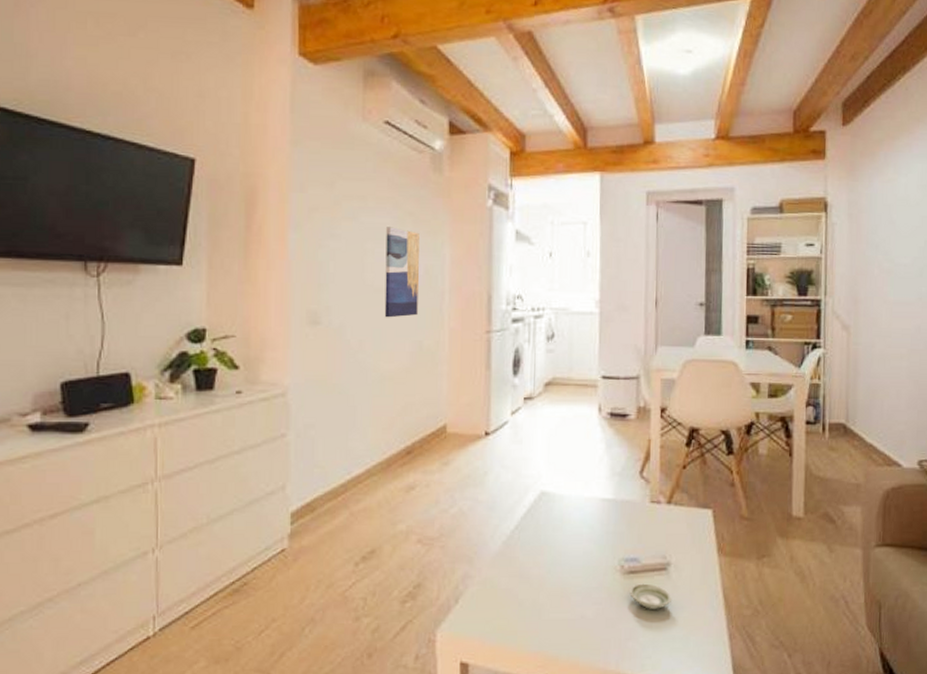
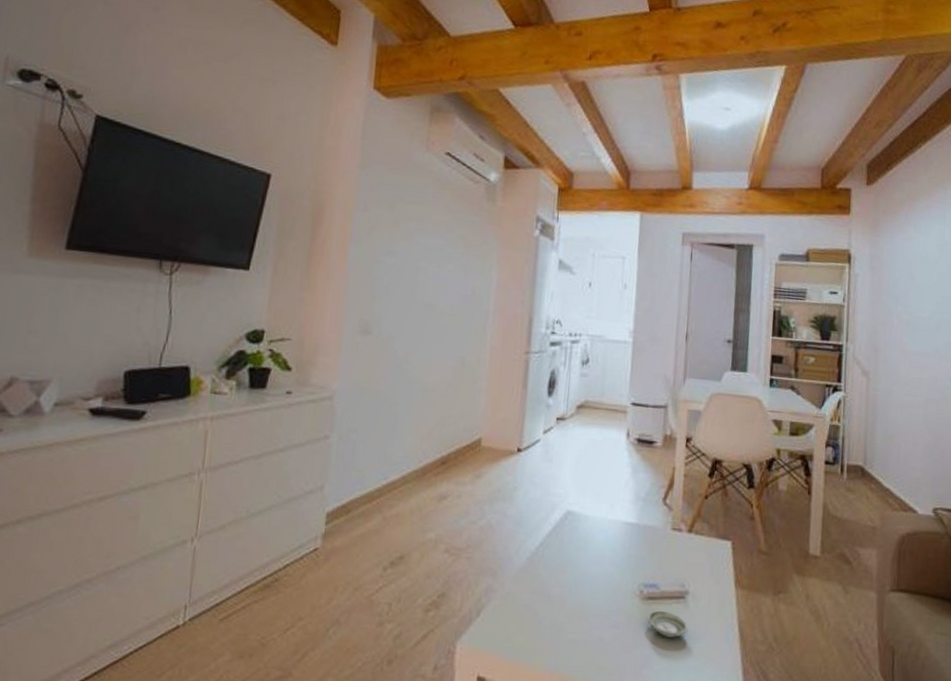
wall art: present [384,227,420,318] -> none [431,248,470,333]

